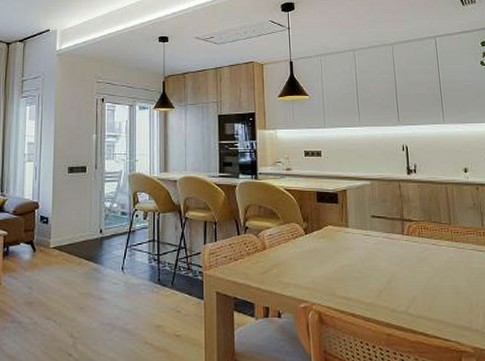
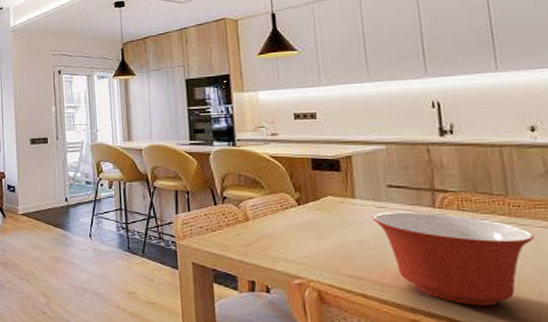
mixing bowl: none [360,238,467,317] -> present [372,211,535,306]

